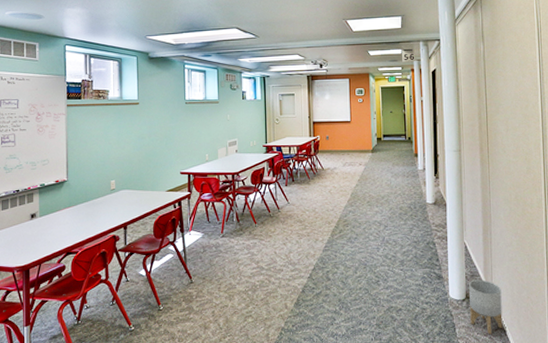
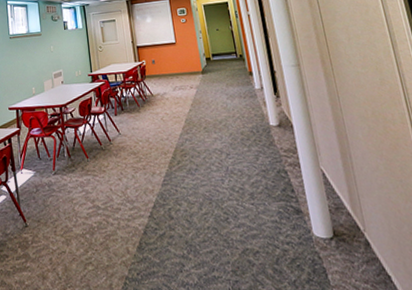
planter: present [469,279,503,334] -> none [334,212,386,281]

